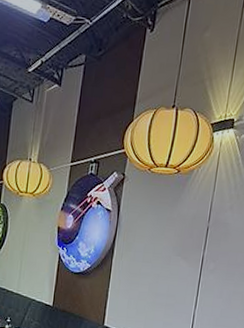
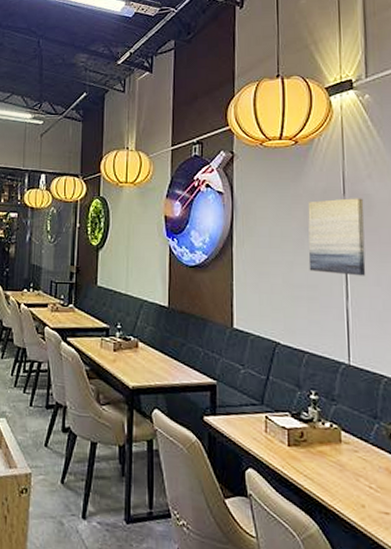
wall art: none [170,225,223,290] -> present [307,198,366,276]

